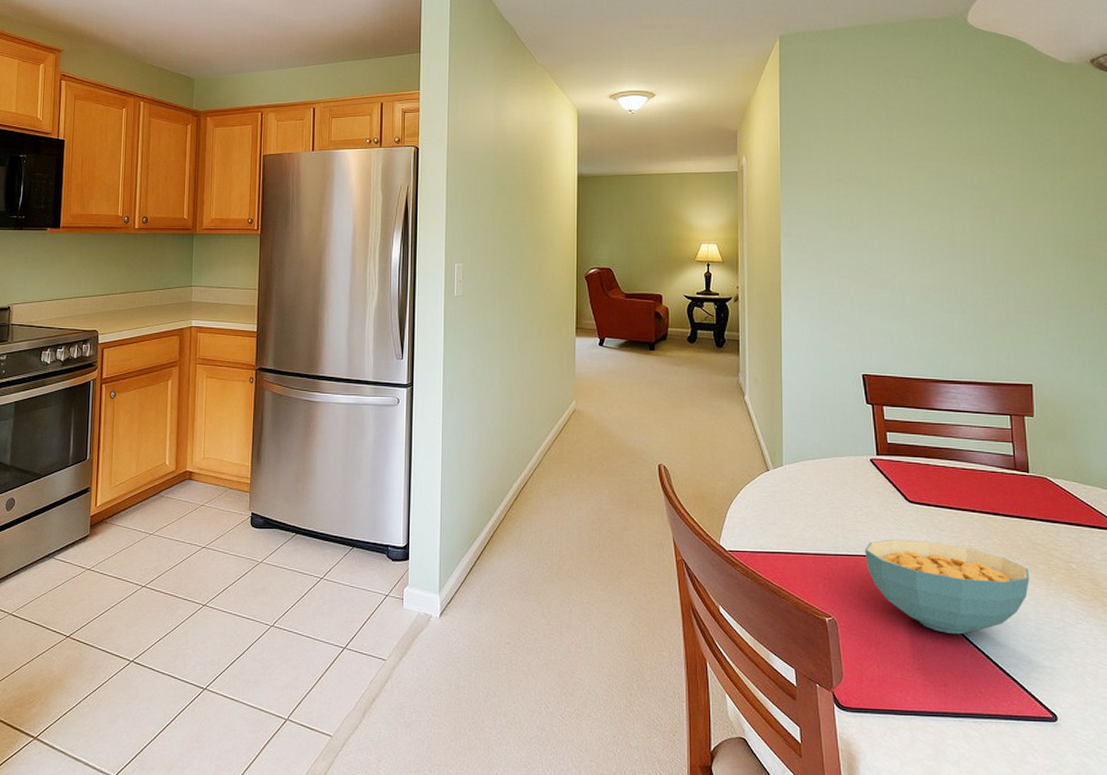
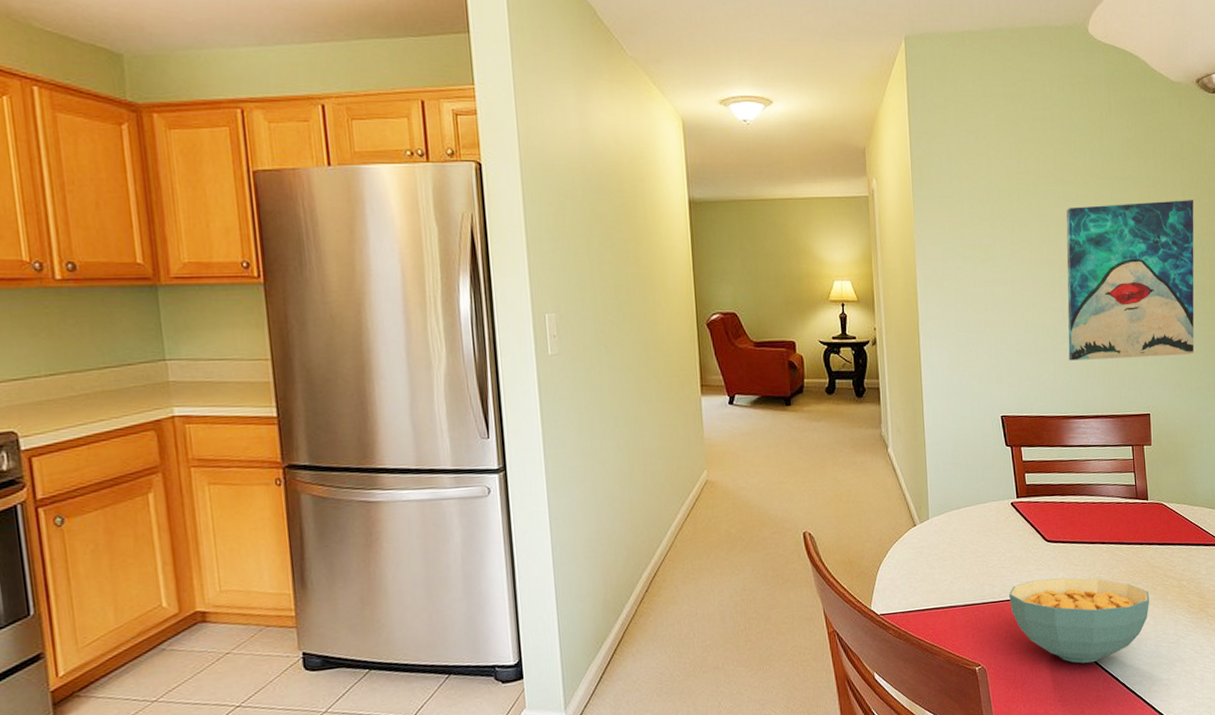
wall art: none [938,174,1088,328] -> present [1066,200,1195,361]

